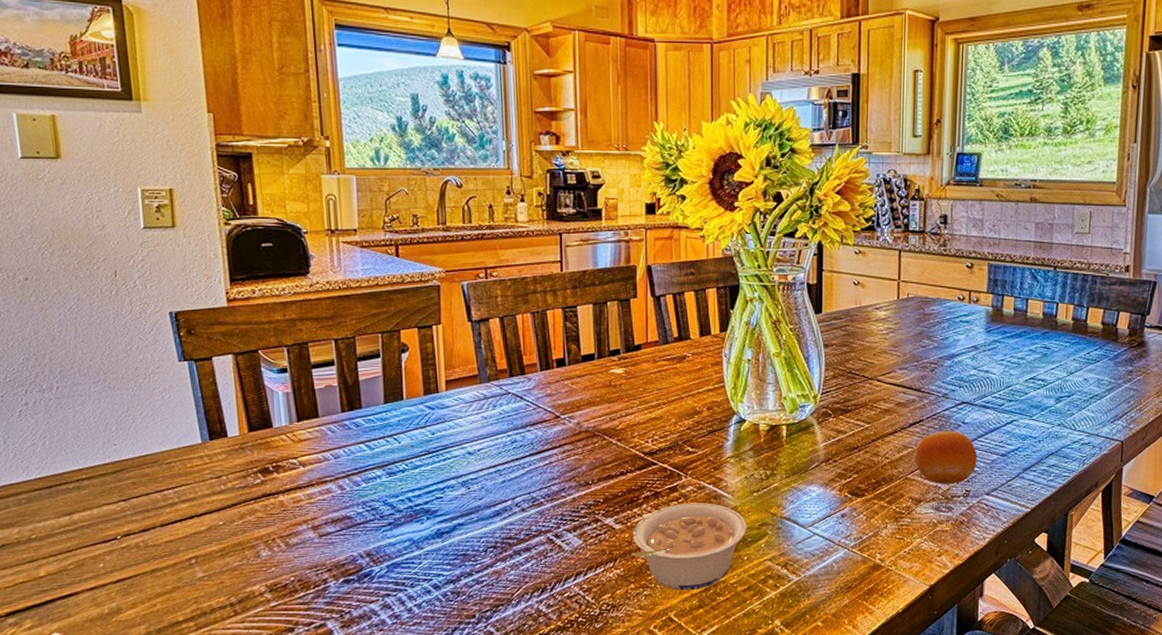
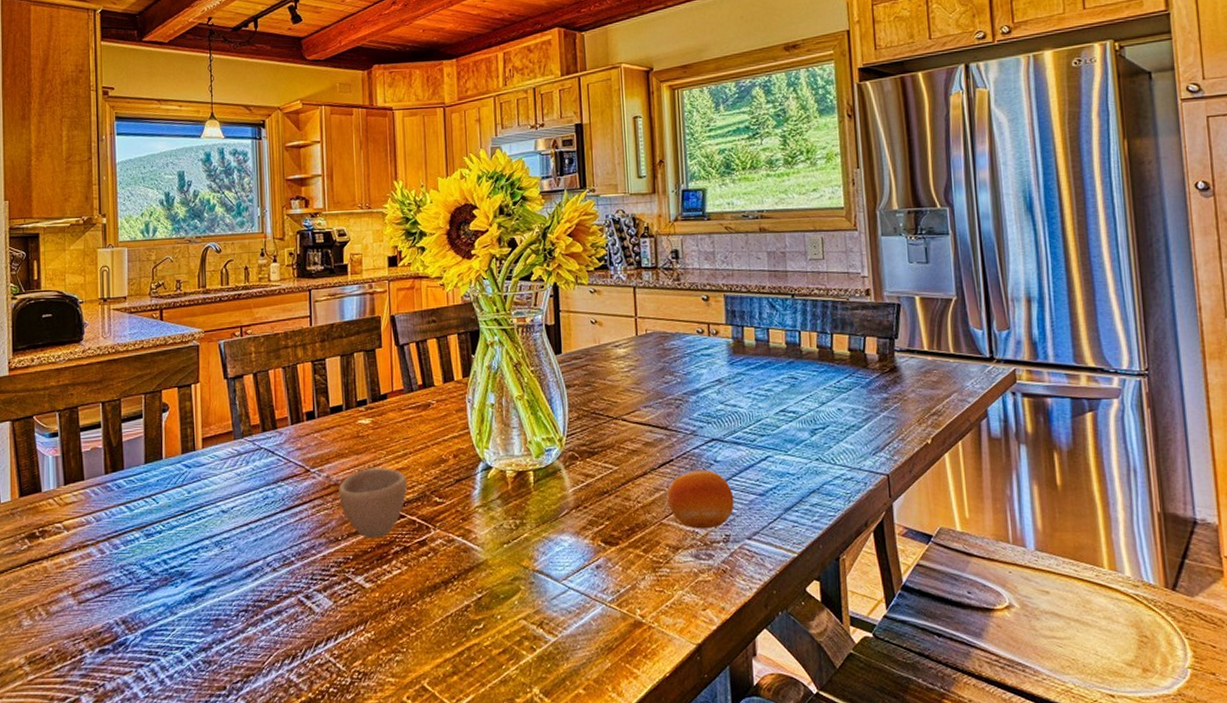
cup: none [589,416,659,483] -> present [338,467,407,538]
legume: present [631,503,747,591] -> none [382,557,499,655]

